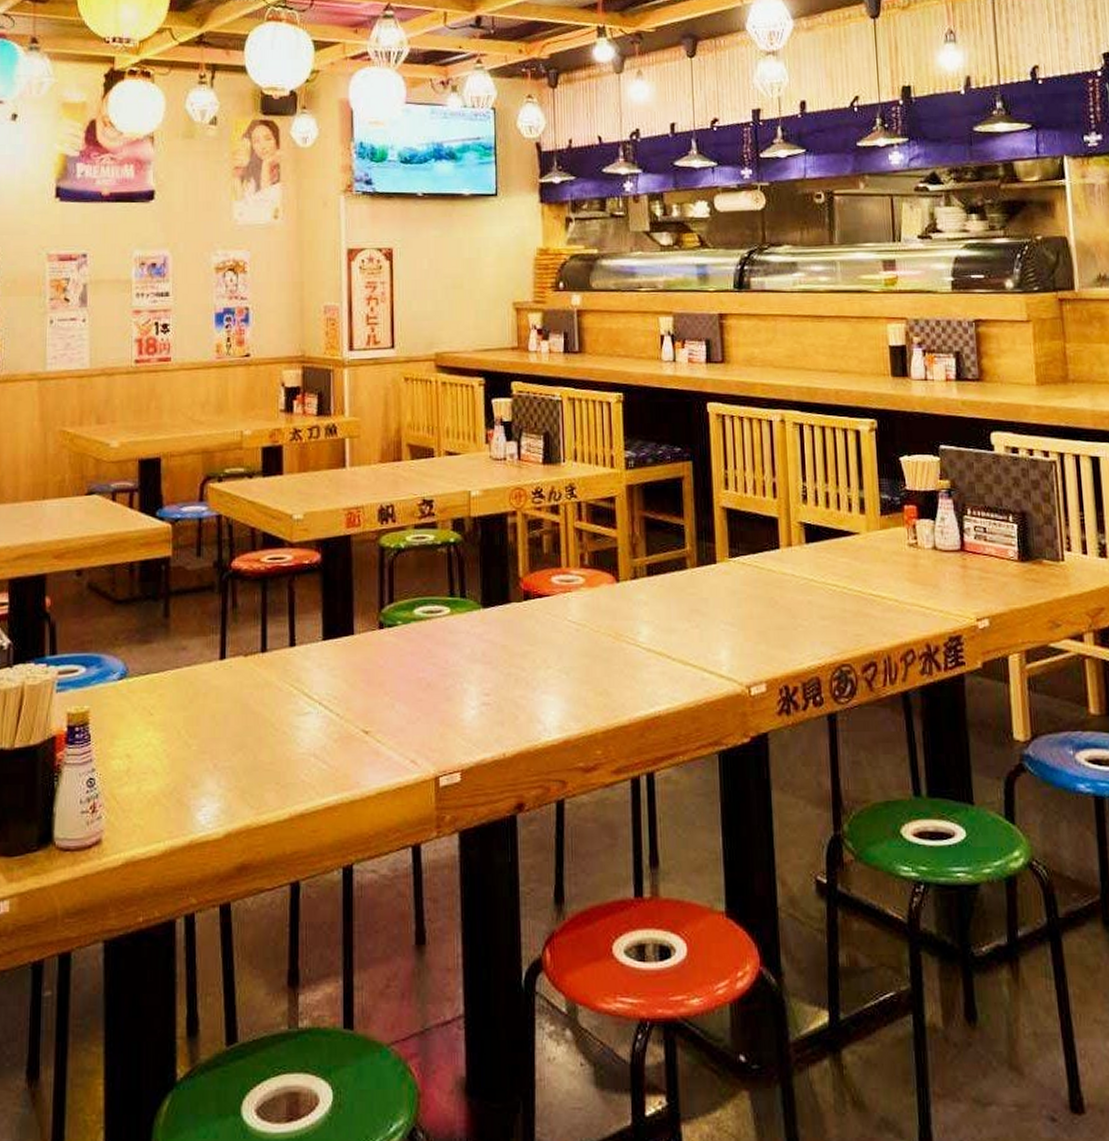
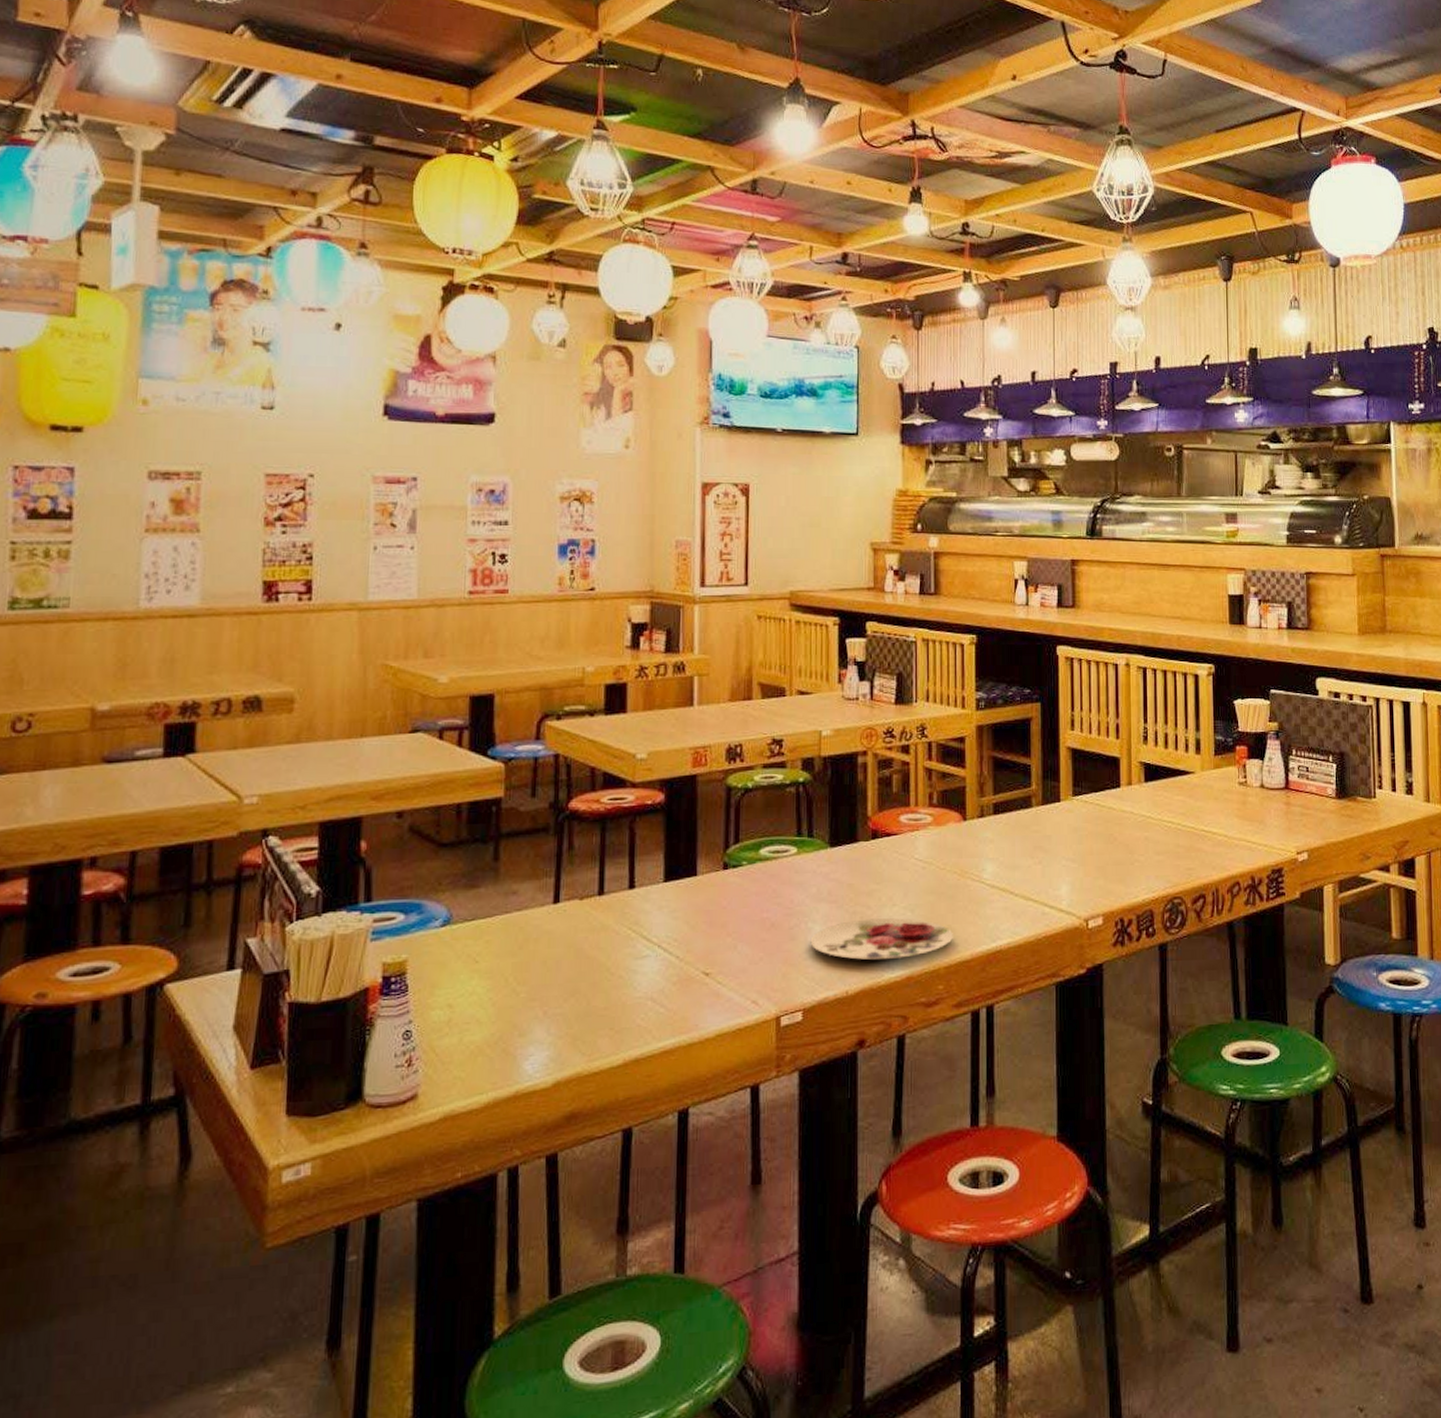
plate: none [466,680,610,723] -> present [810,918,953,961]

